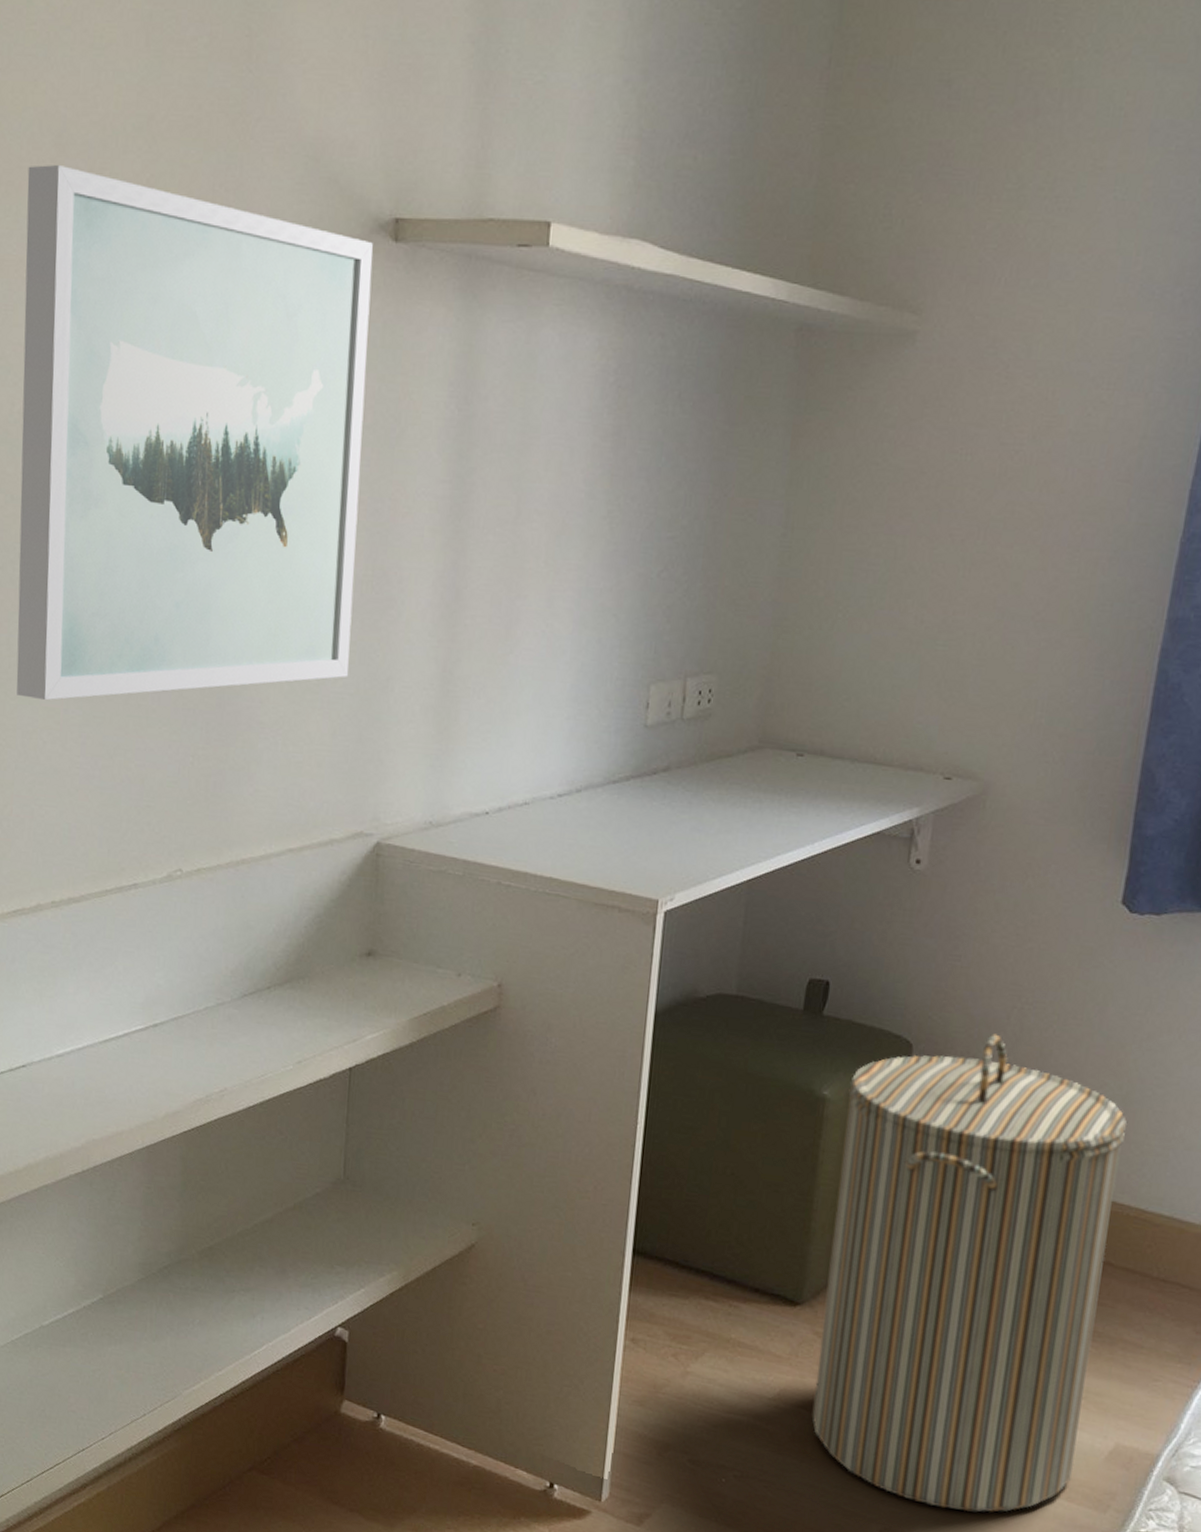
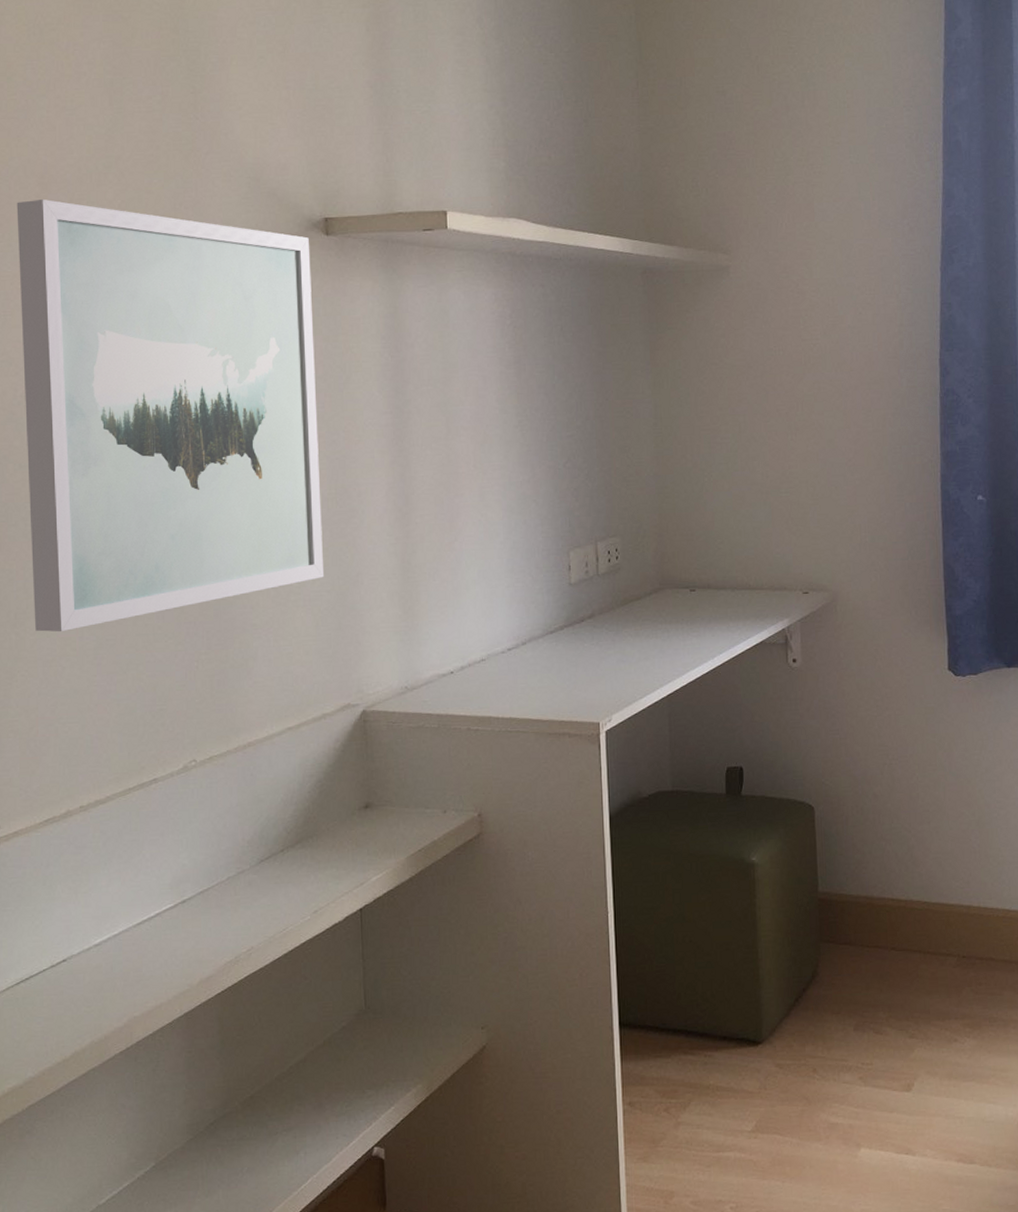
laundry hamper: present [811,1033,1127,1513] -> none [771,787,996,1197]

